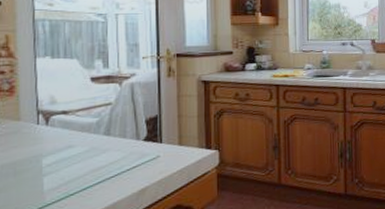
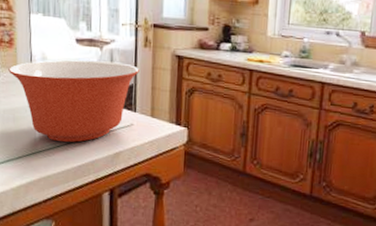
mixing bowl: none [8,95,164,190] -> present [8,60,139,143]

